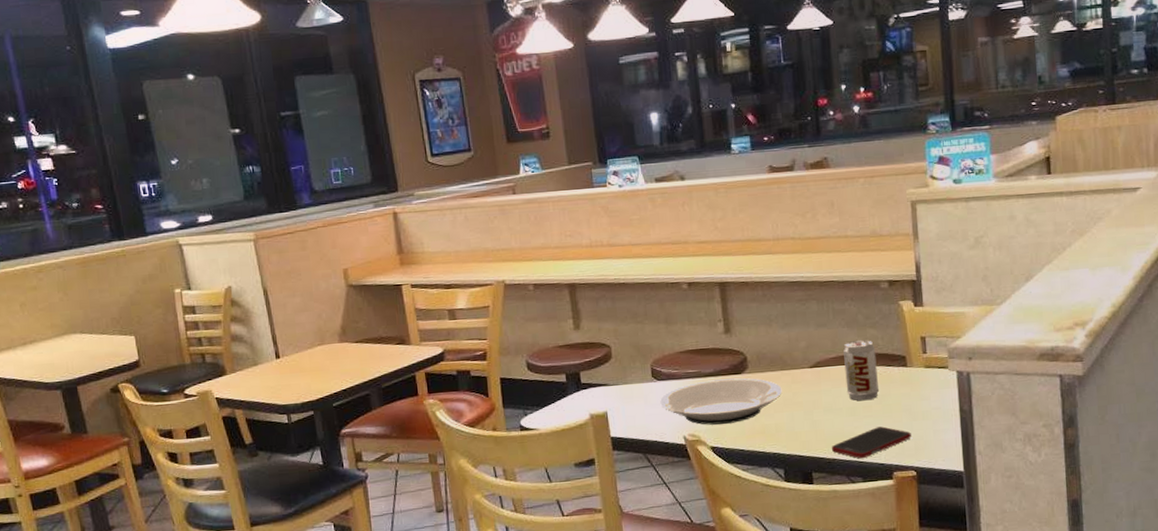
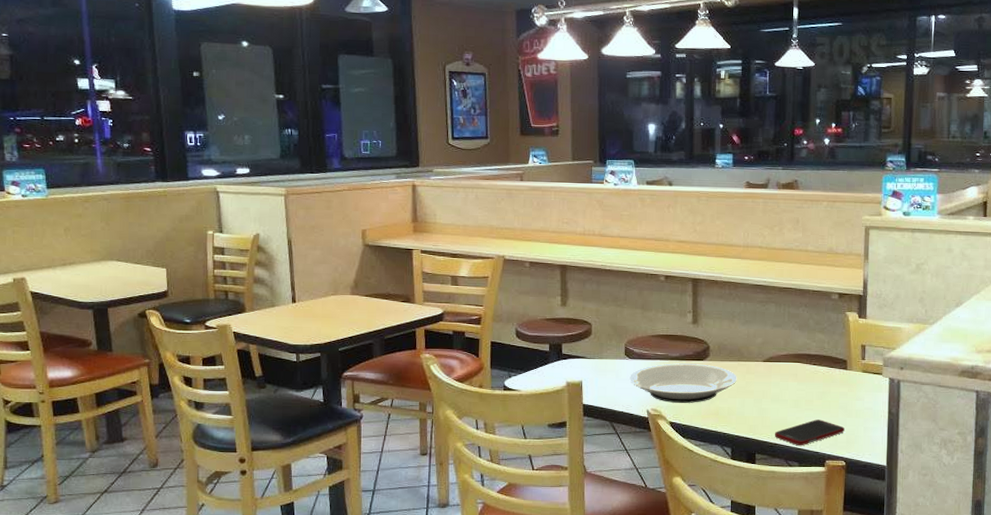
beverage can: present [843,340,880,401] -> none [793,342,822,396]

